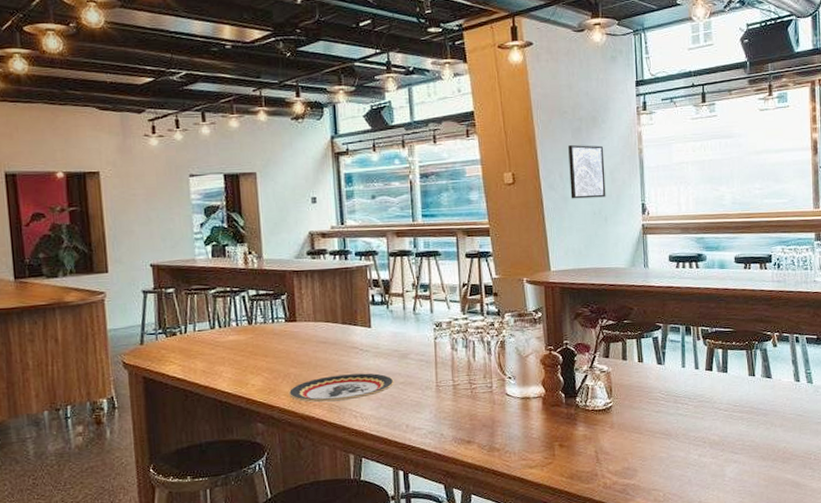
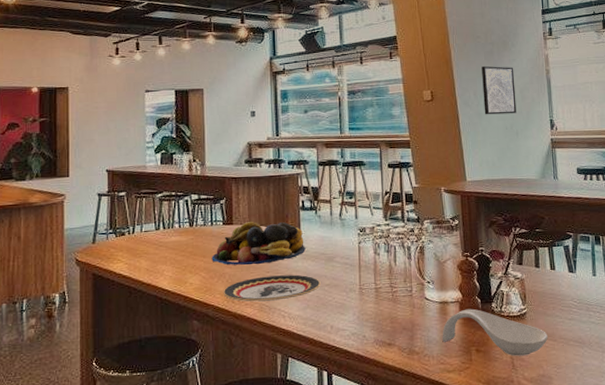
fruit bowl: none [274,318,377,365] -> present [211,222,306,266]
spoon rest: none [524,403,634,450] -> present [442,308,548,356]

